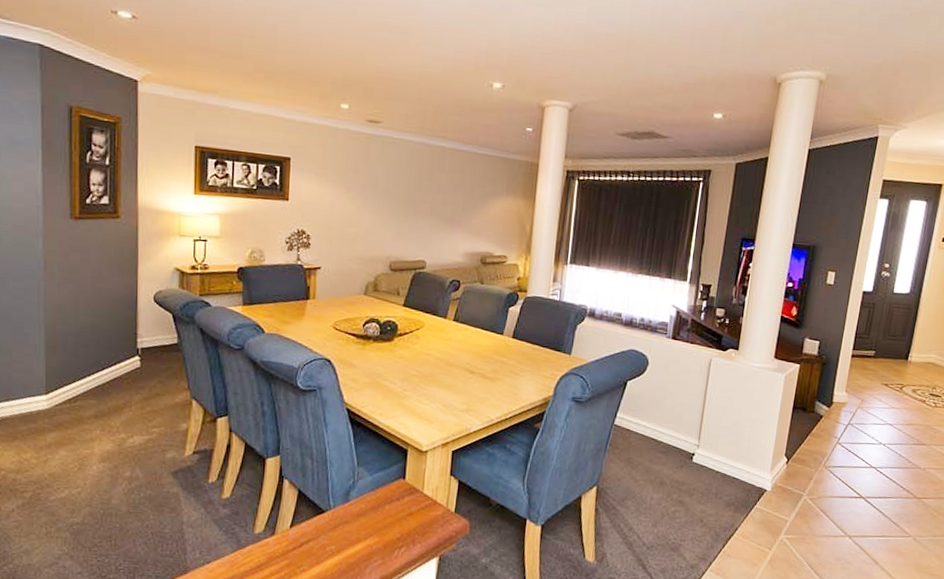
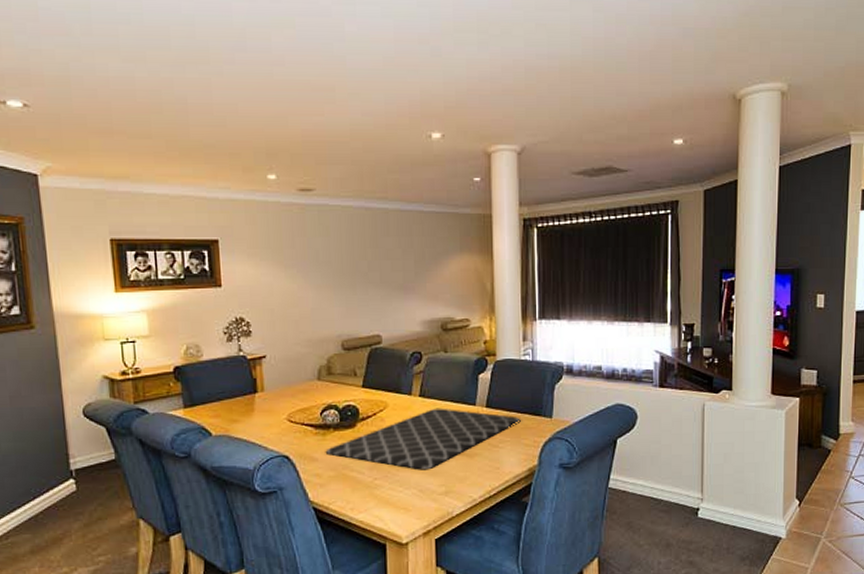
placemat: none [363,332,542,388] -> present [325,407,521,470]

